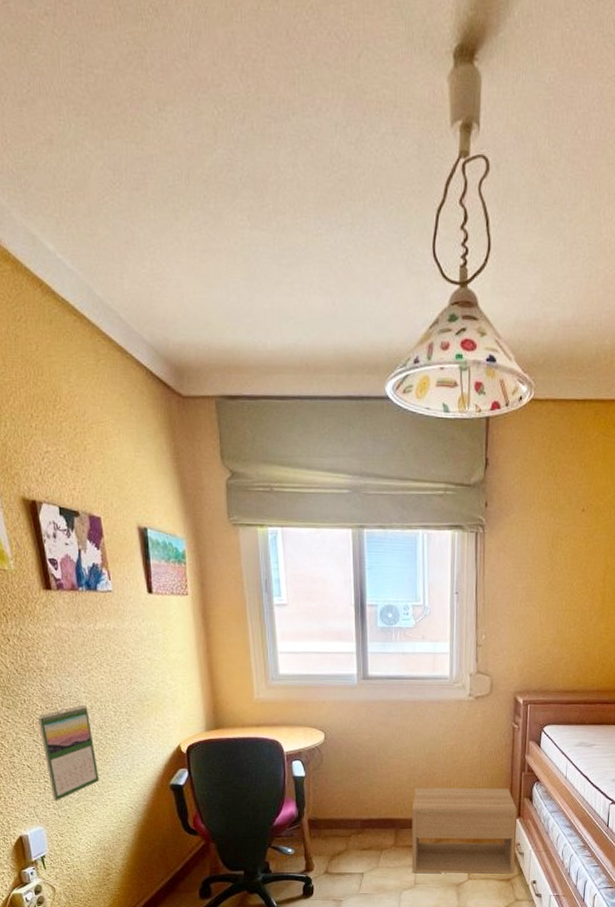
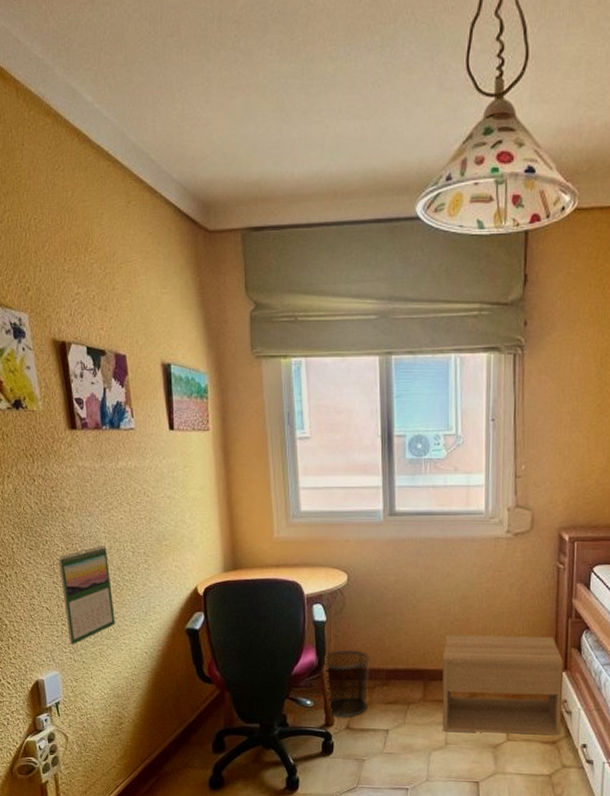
waste bin: none [304,802,347,864] -> present [325,649,371,718]

